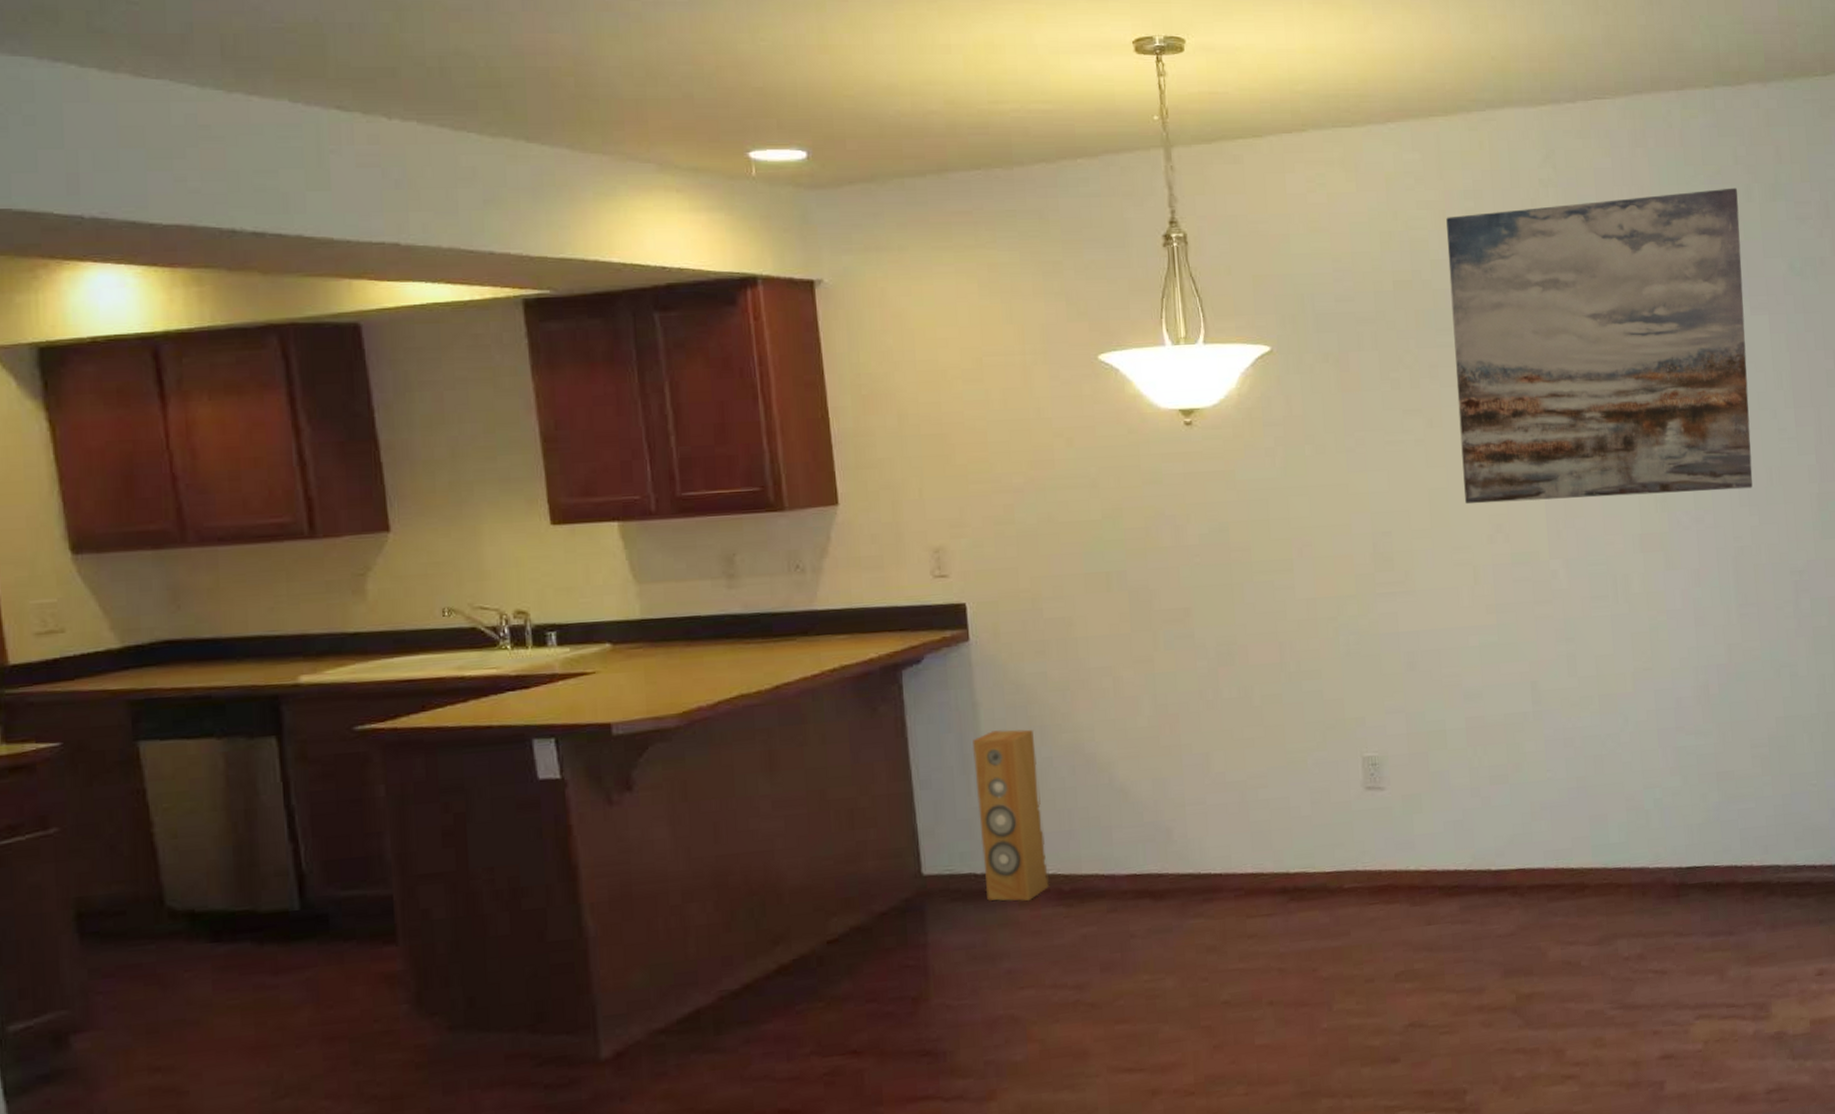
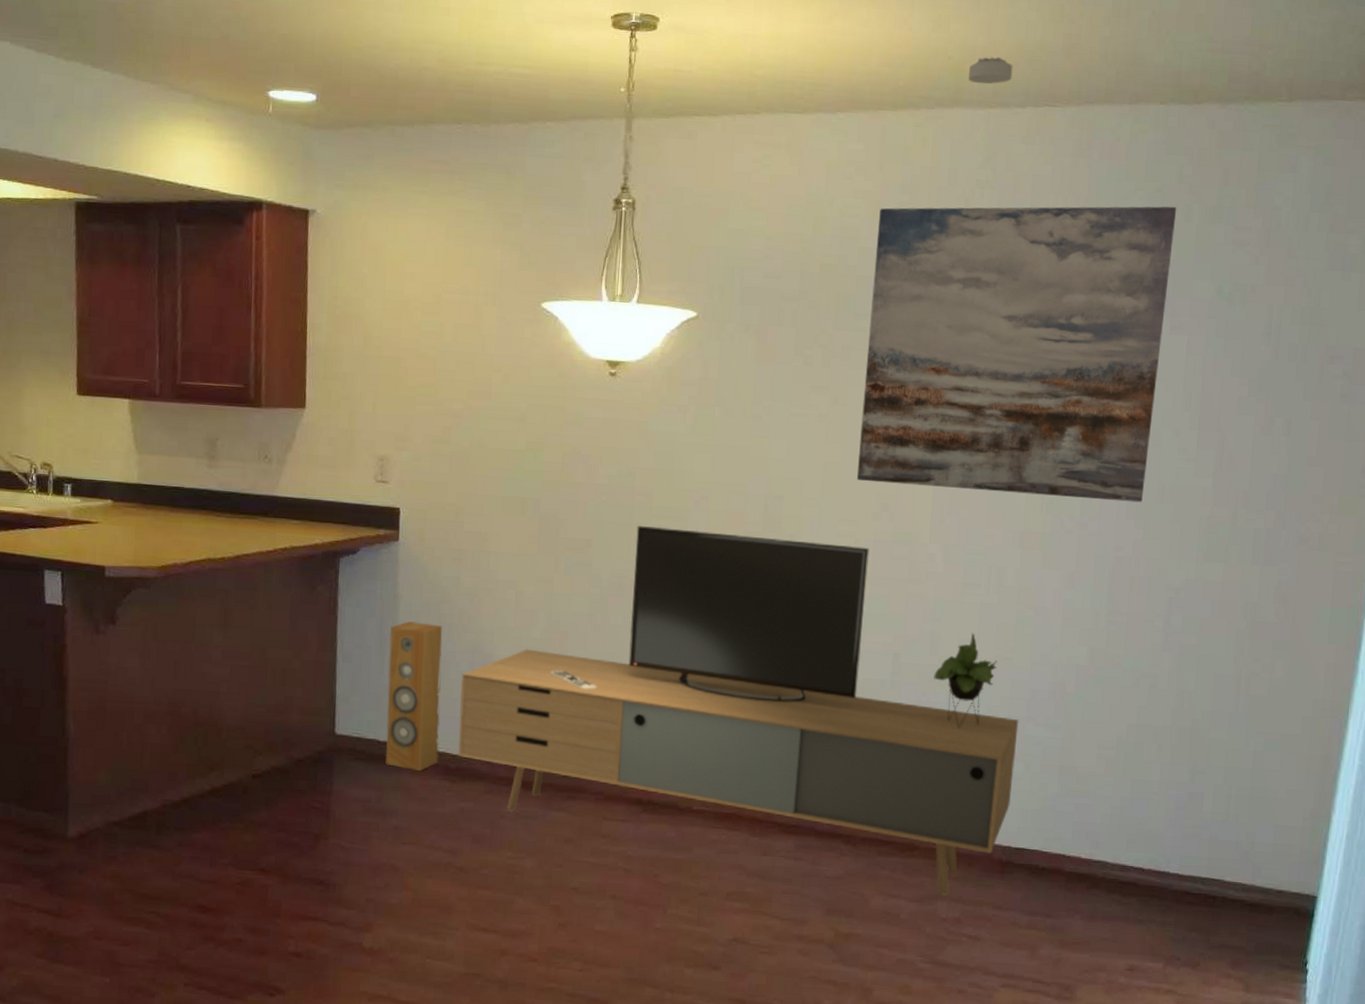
media console: none [1062,573,1674,934] -> present [457,525,1019,896]
smoke detector: none [1514,53,1558,82] -> present [968,56,1013,84]

